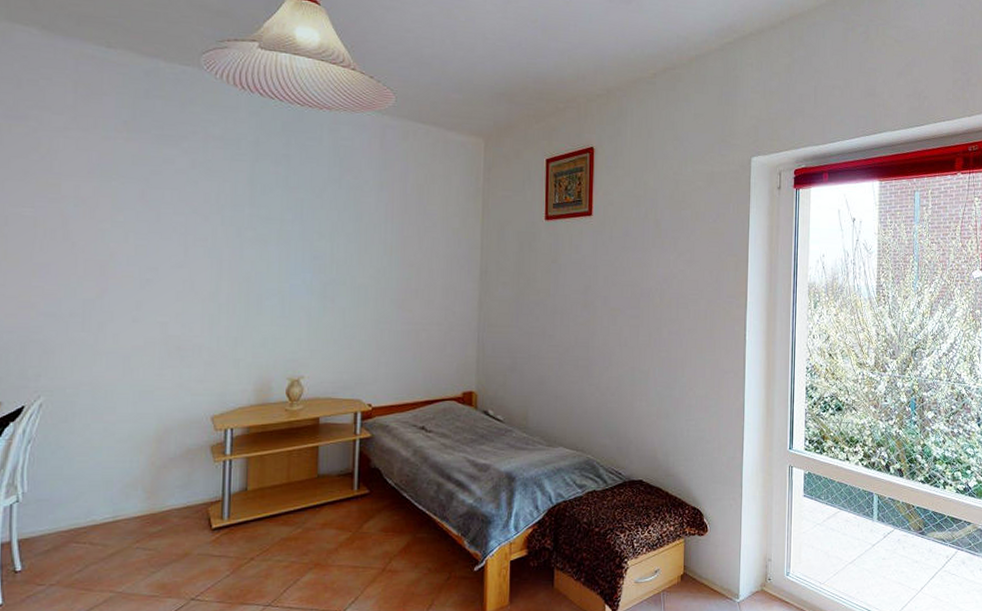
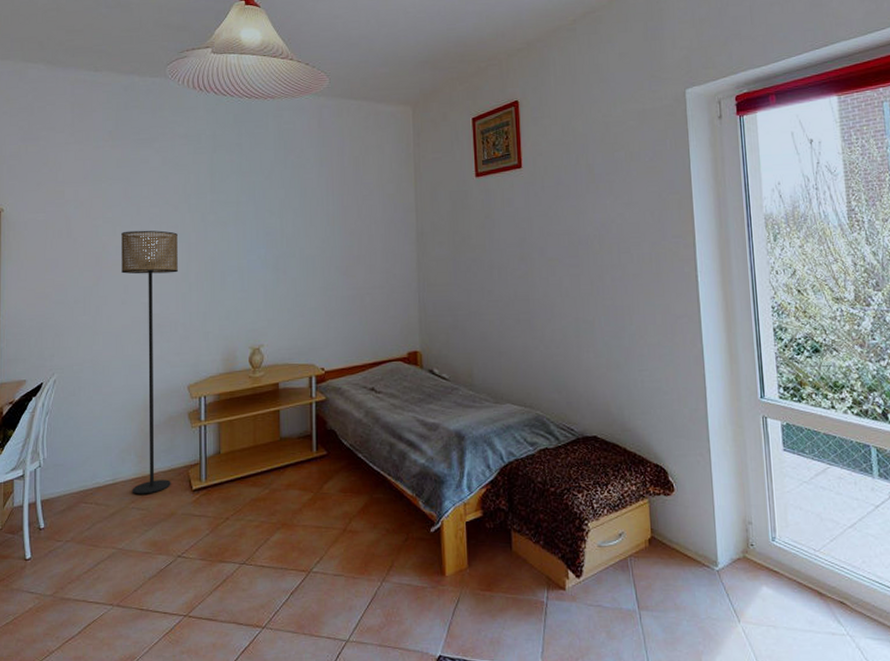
floor lamp: none [133,239,207,533] -> present [121,230,178,495]

